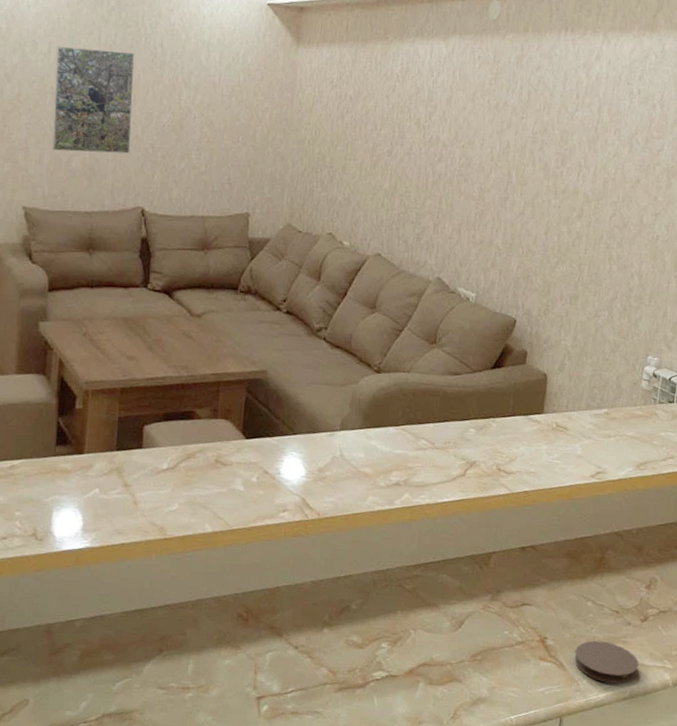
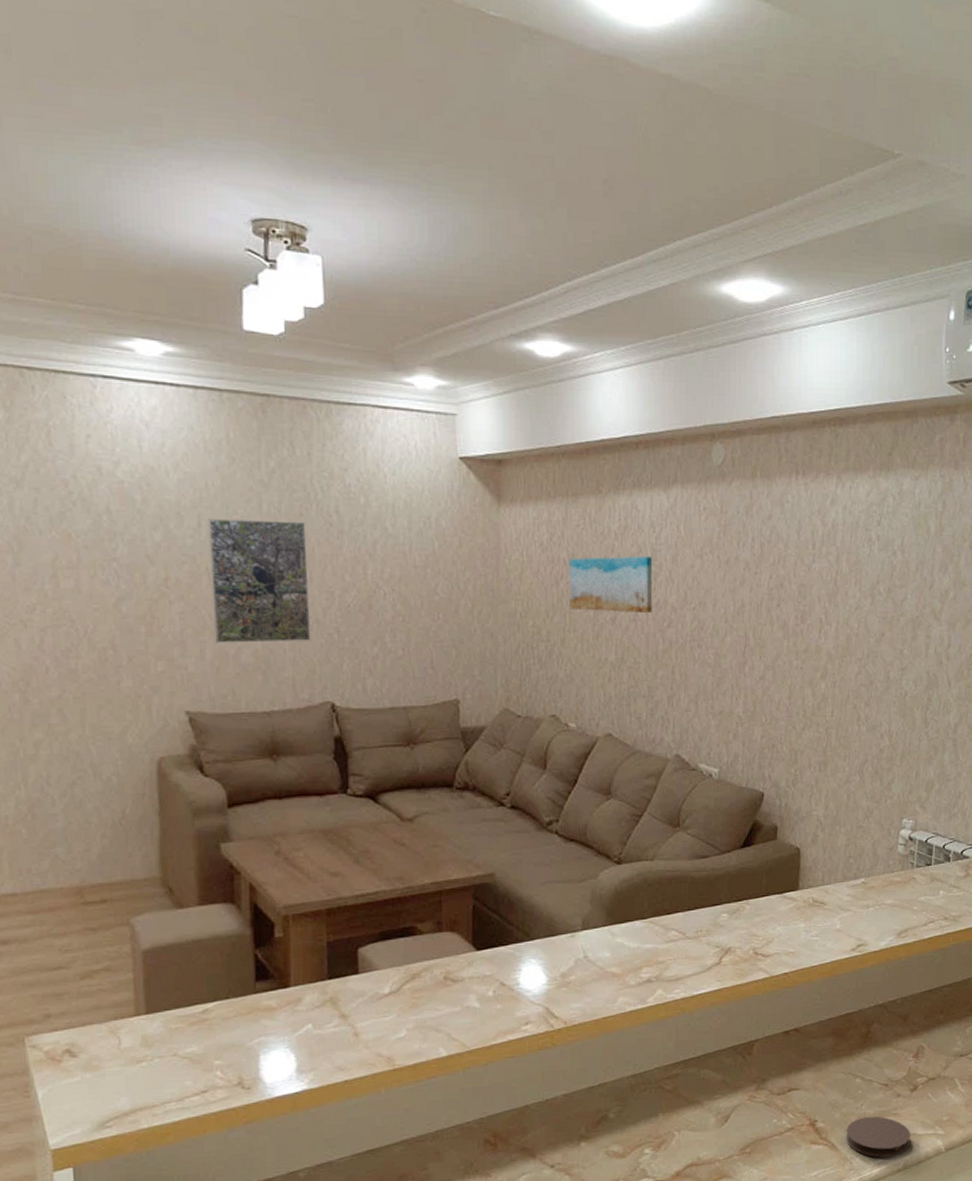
wall art: none [352,95,429,147] -> present [569,556,653,612]

